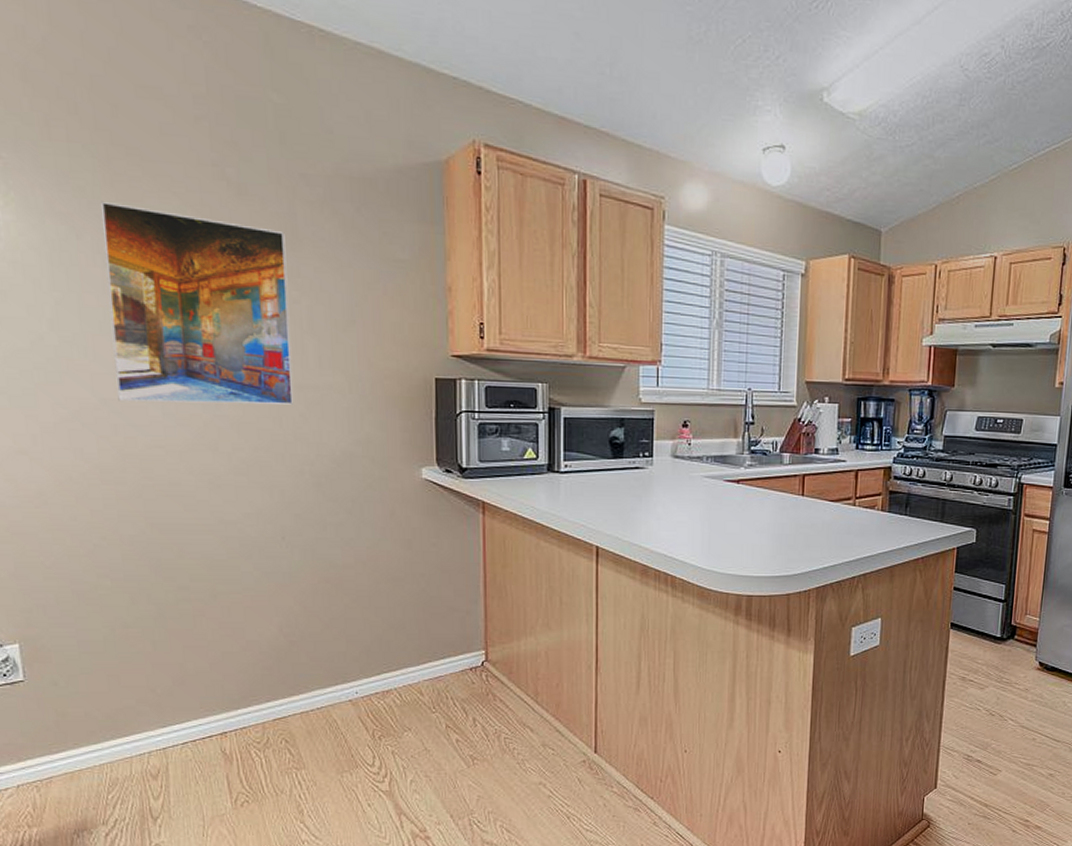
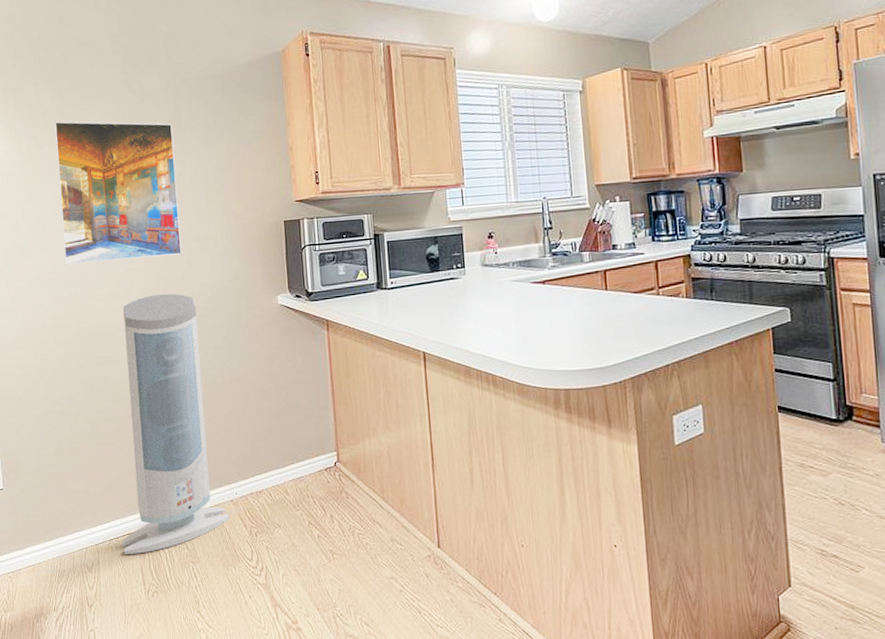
air purifier: none [200,452,347,761] -> present [121,294,230,555]

